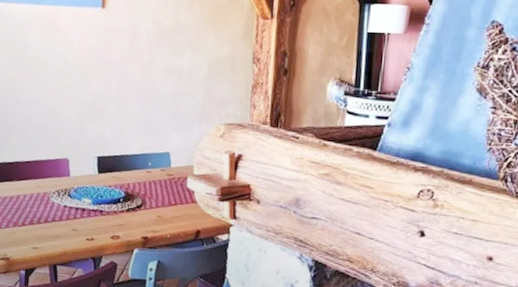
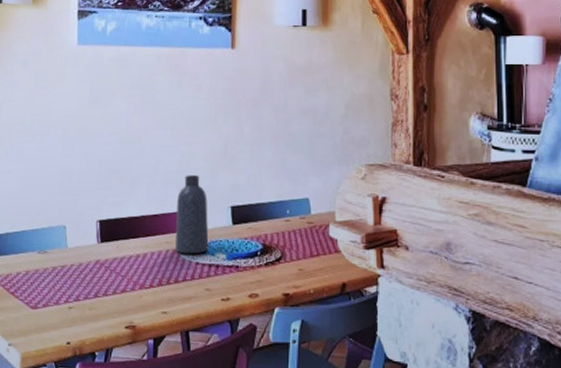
vase: none [46,126,76,199] -> present [175,175,209,255]

